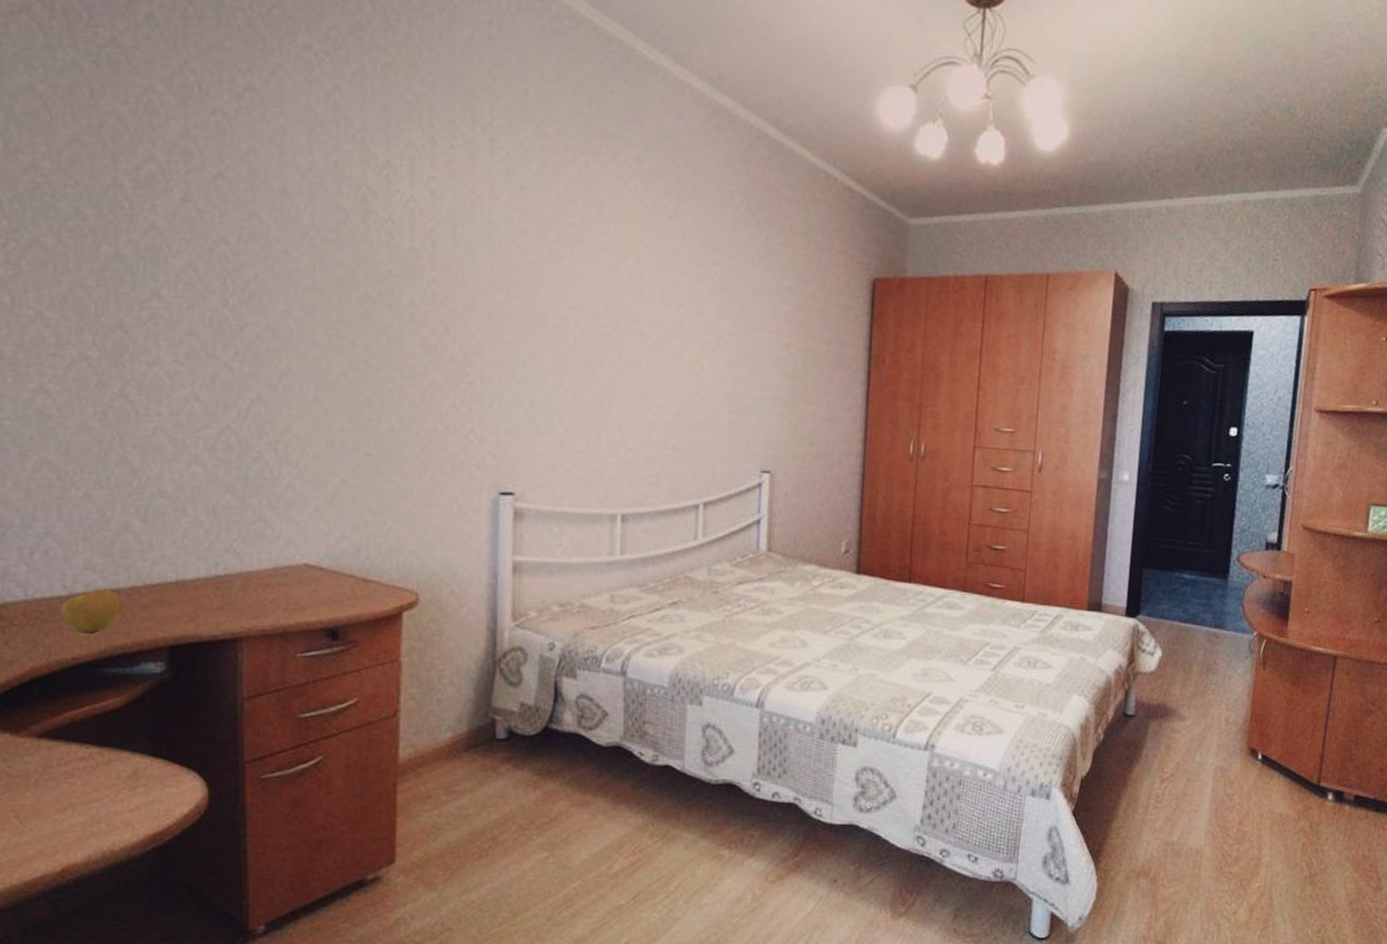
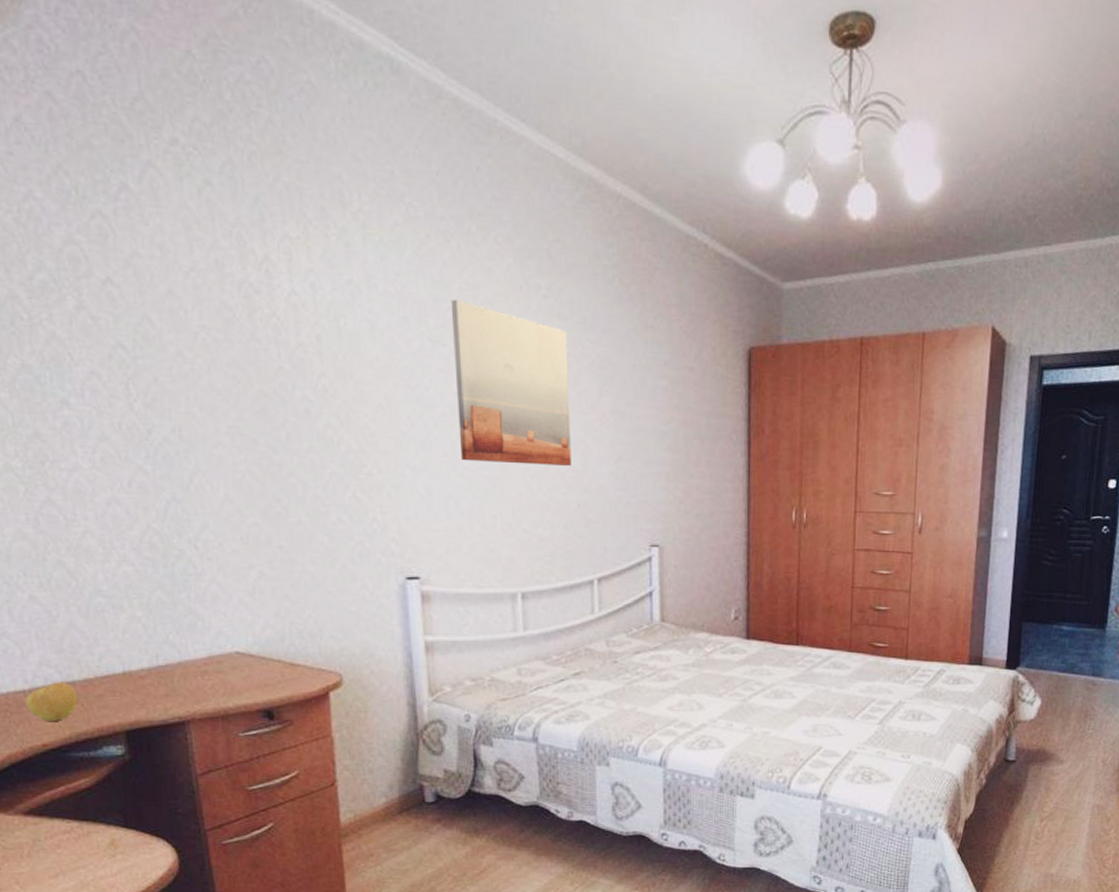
wall art: none [570,214,690,386] -> present [450,299,571,466]

